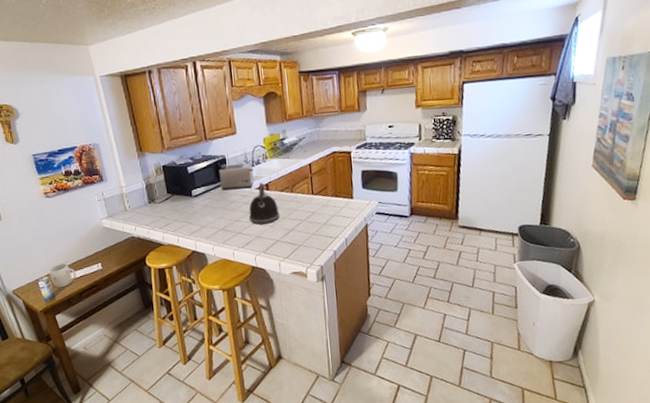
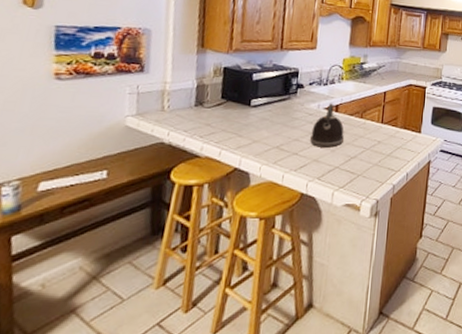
mug: present [49,262,77,288] -> none [23,164,66,198]
toaster: present [219,162,254,191] -> none [286,78,327,107]

